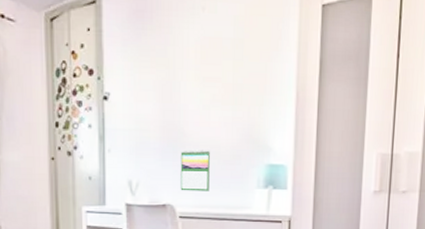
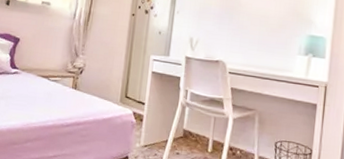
calendar: present [180,150,210,192] -> none [232,17,260,53]

